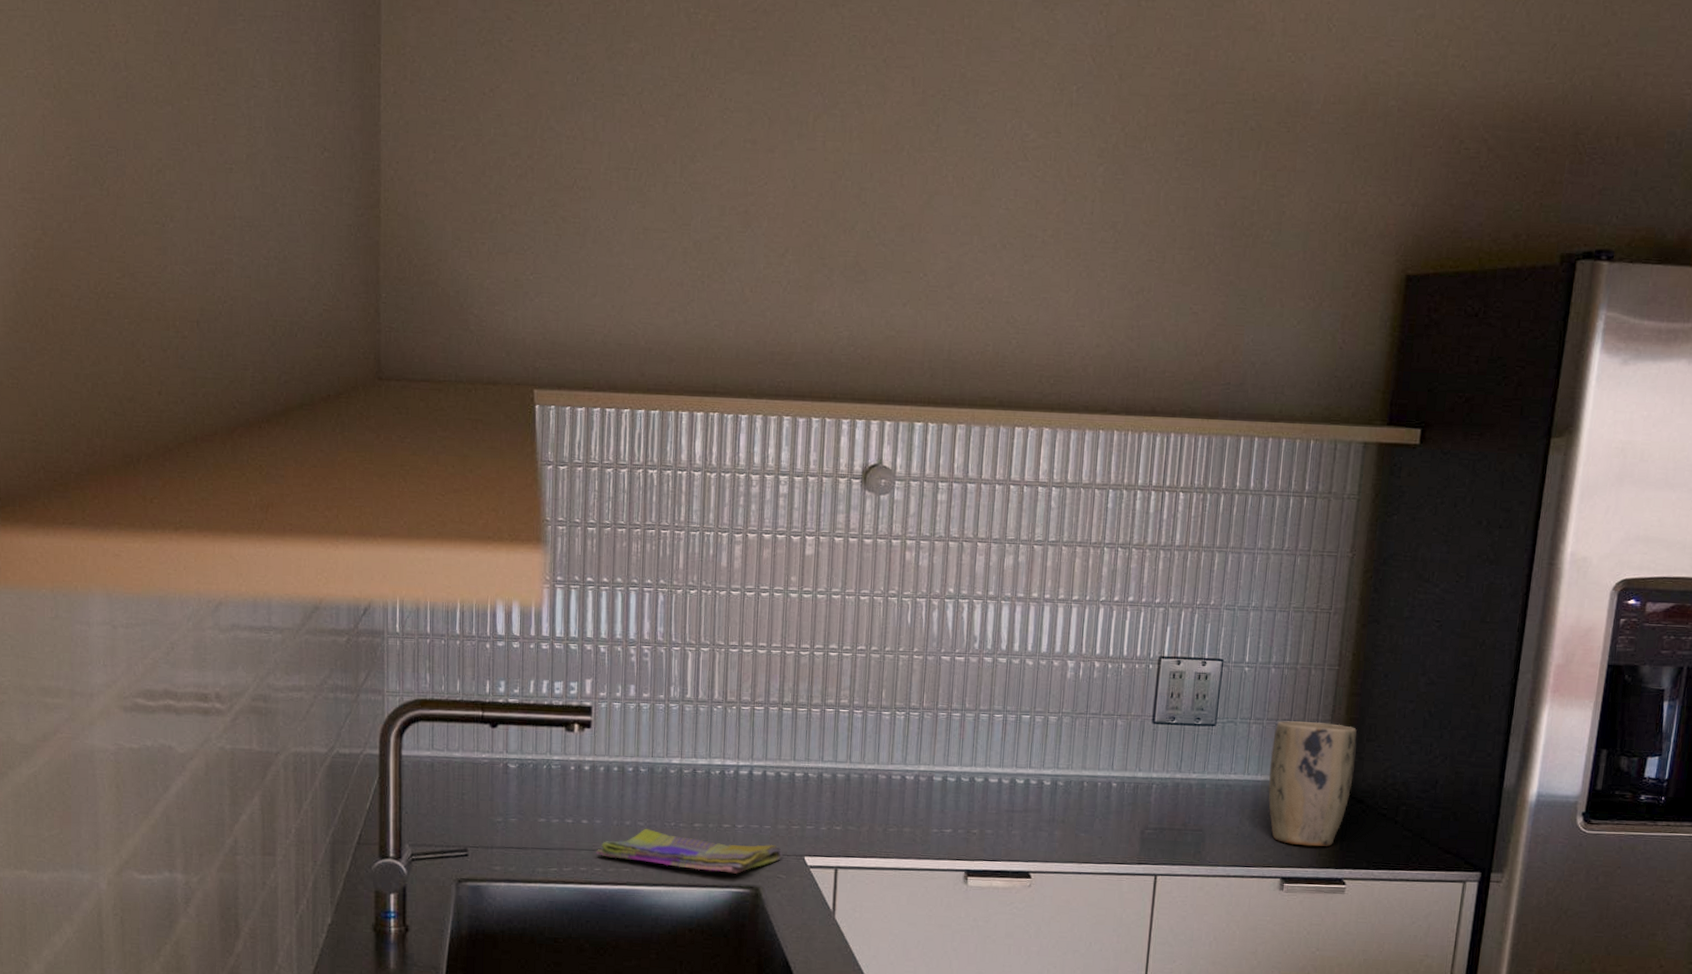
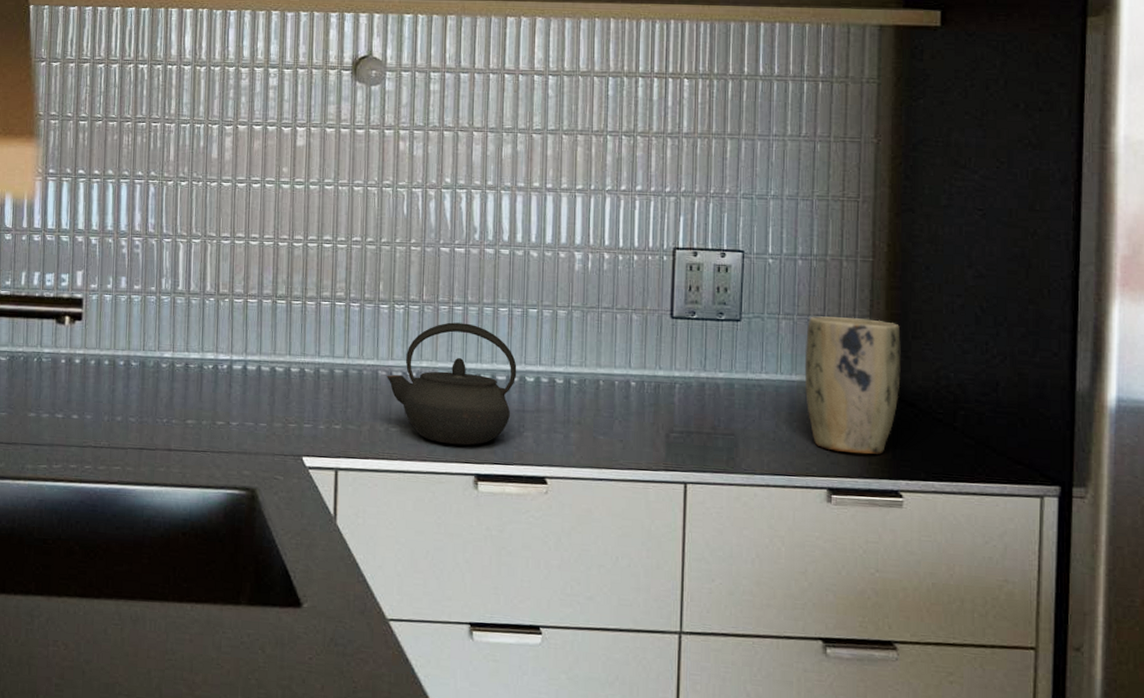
dish towel: present [596,829,783,874] -> none [86,425,280,474]
kettle: none [886,728,1009,844] -> present [387,322,517,446]

